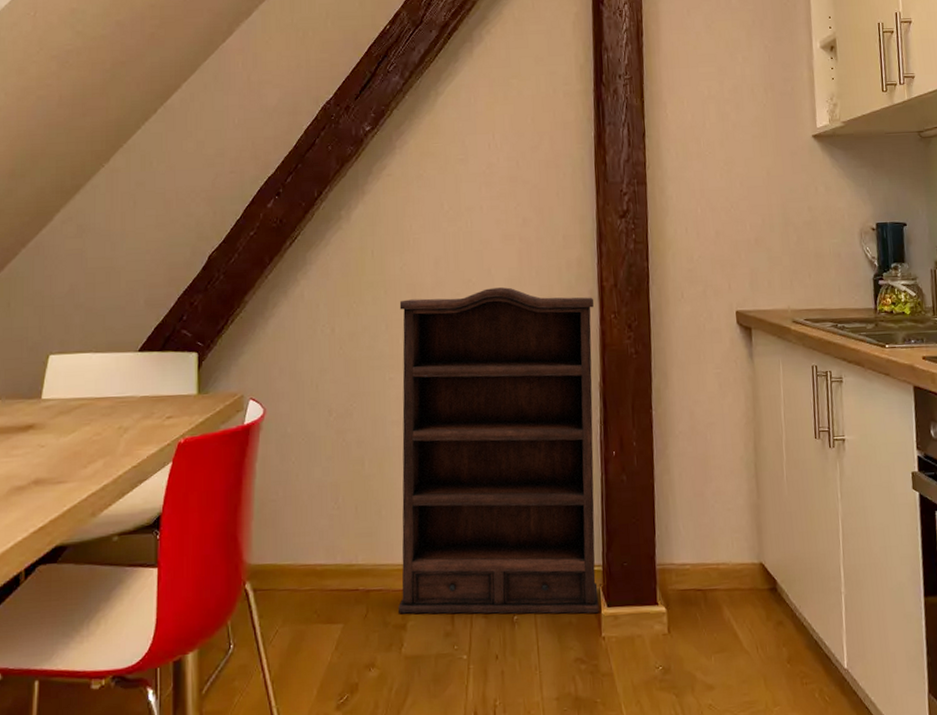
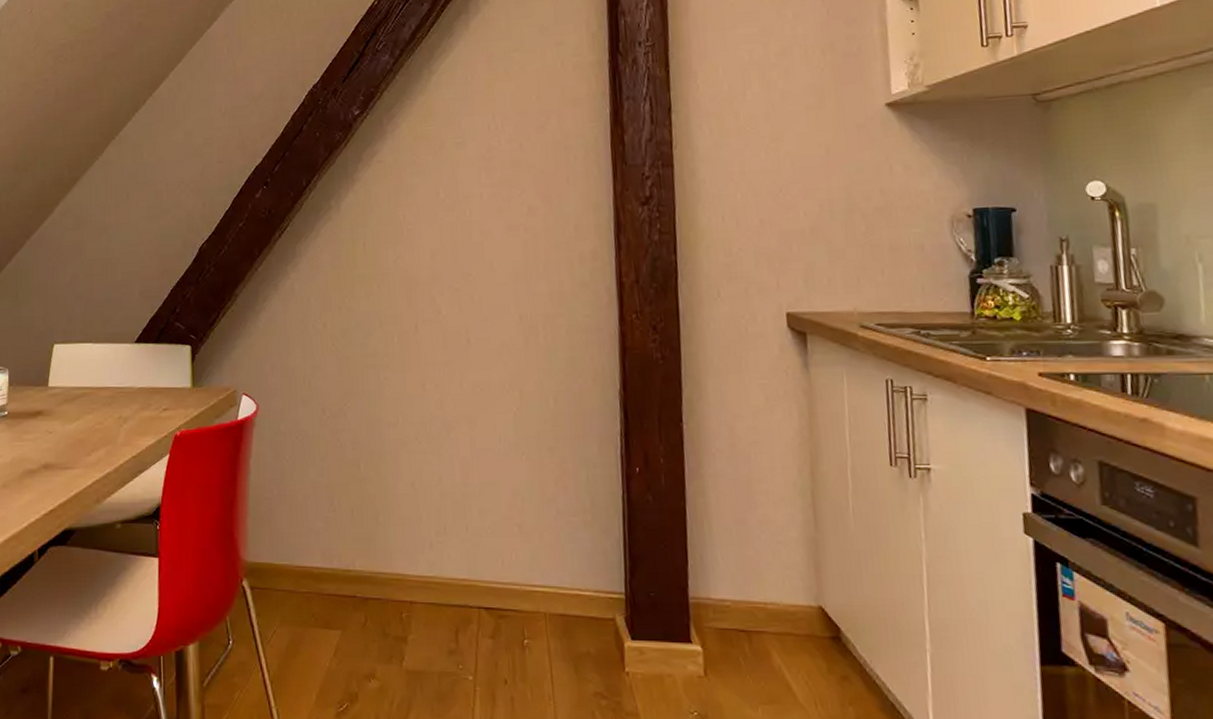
bookshelf: present [398,287,599,614] -> none [393,282,622,646]

